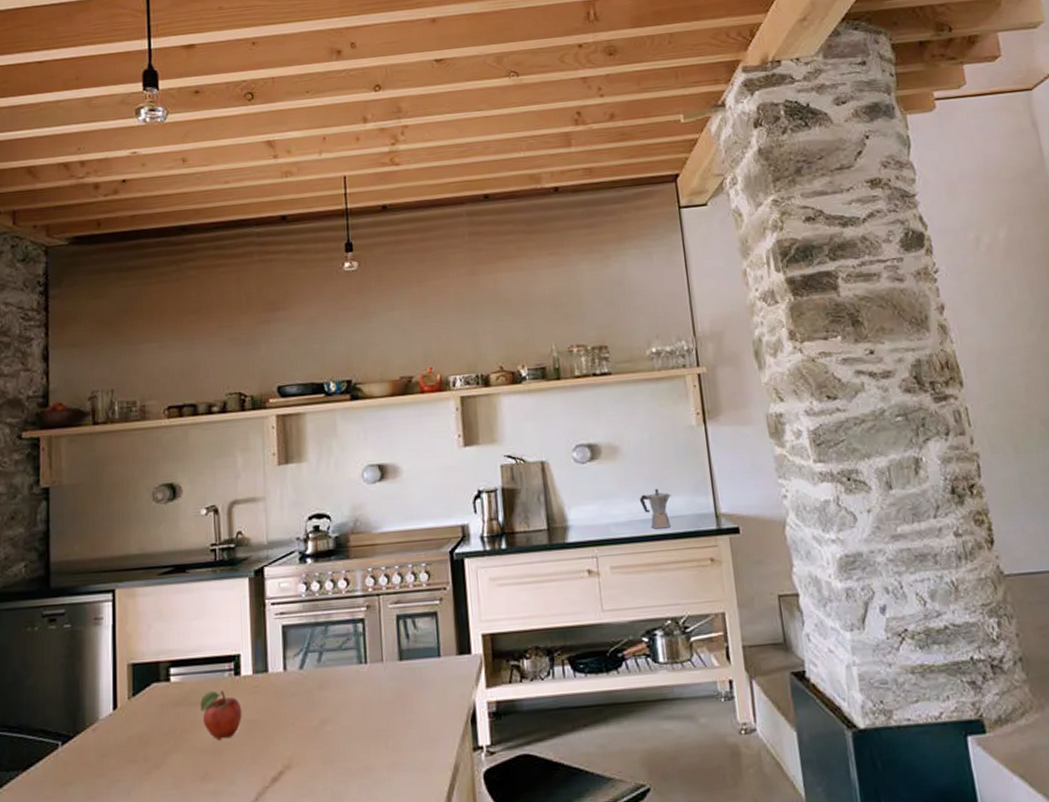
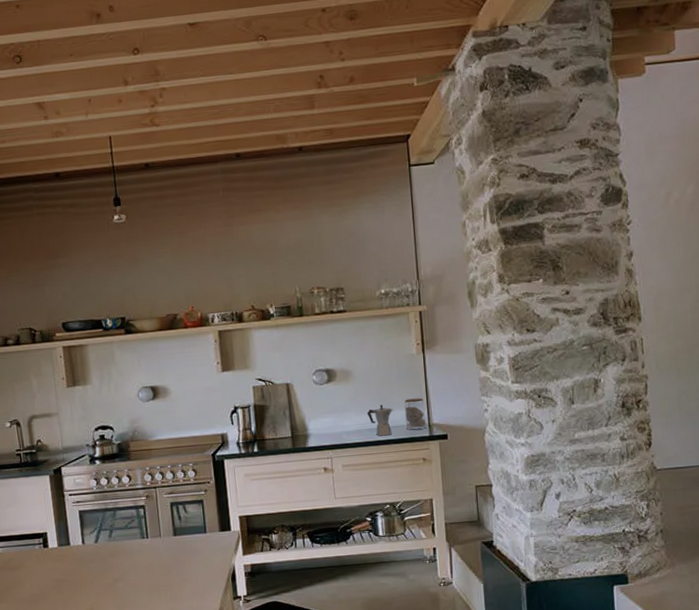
fruit: present [200,691,242,740] -> none [18,559,52,593]
jar: none [684,480,713,522] -> present [404,398,427,430]

